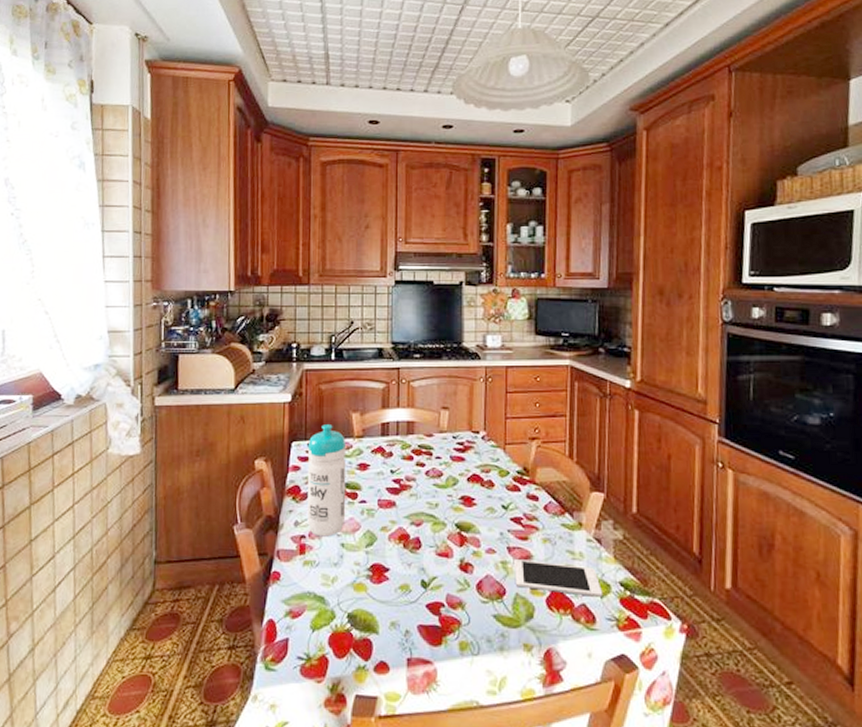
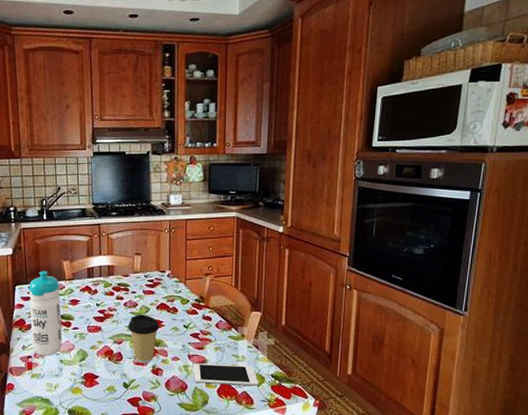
coffee cup: none [429,487,471,556] -> present [128,314,160,364]

